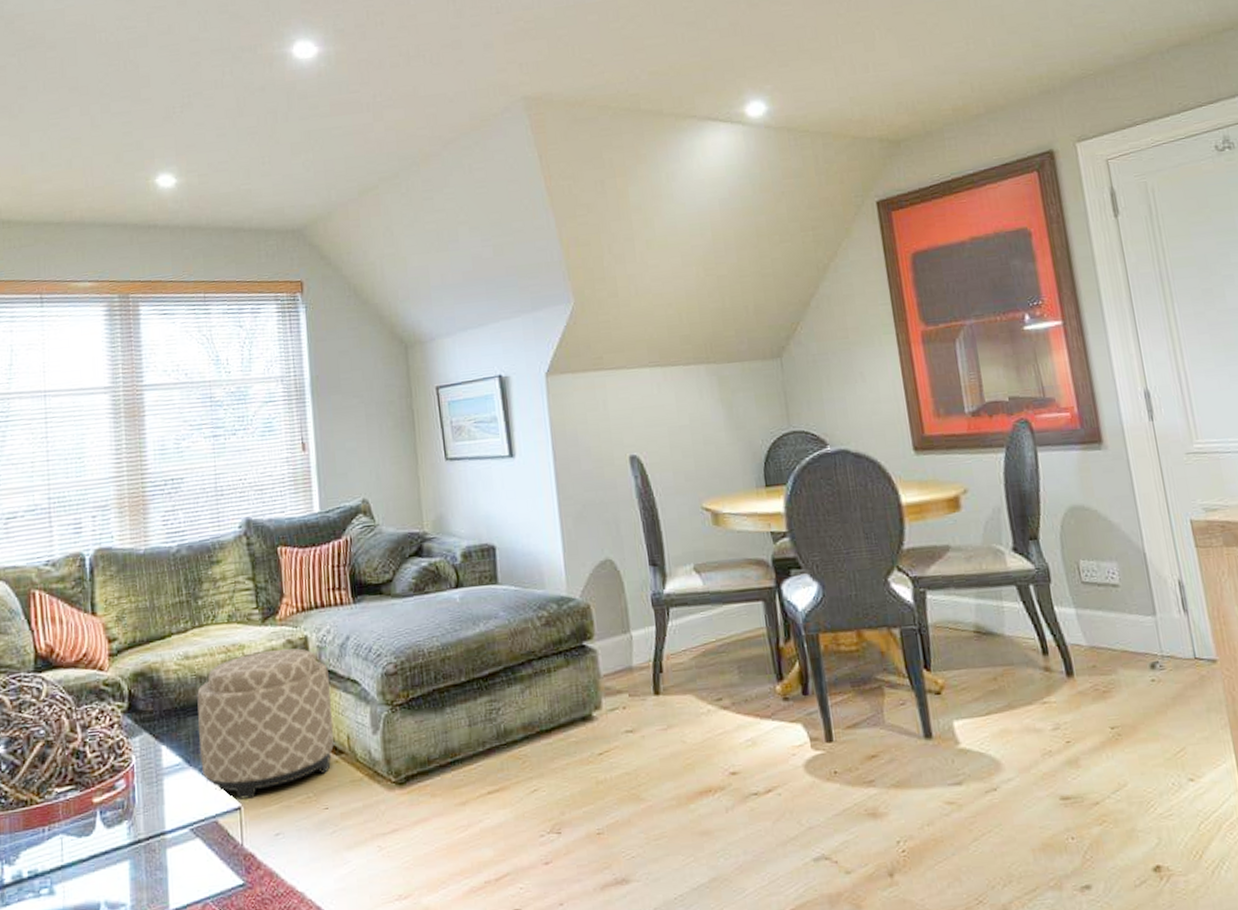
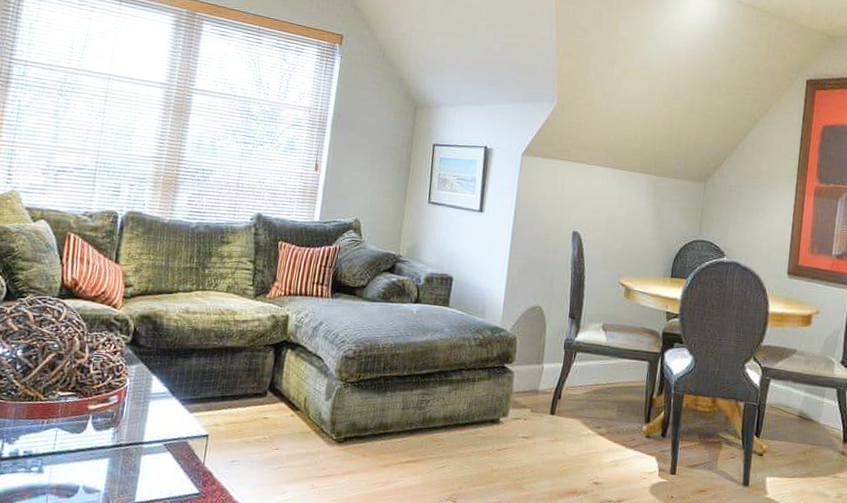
ottoman: present [197,648,334,800] -> none [182,319,300,430]

